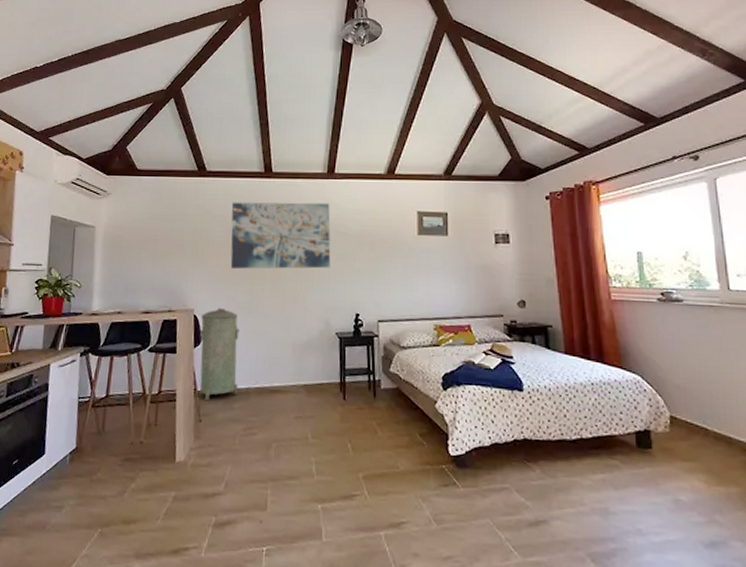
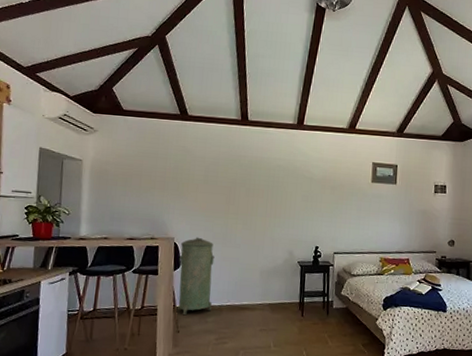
wall art: present [230,202,331,269] -> none [208,145,298,207]

